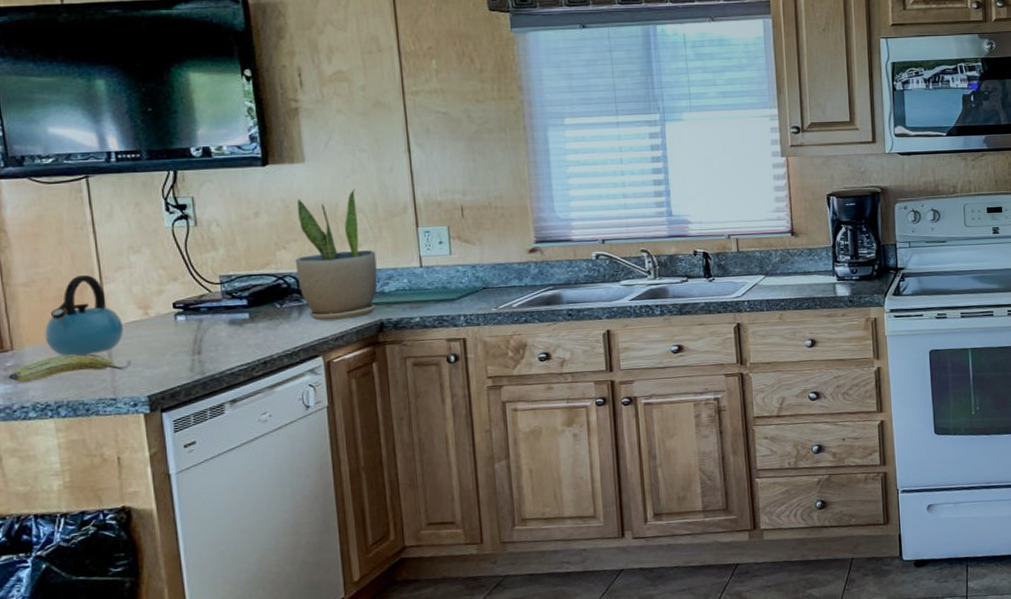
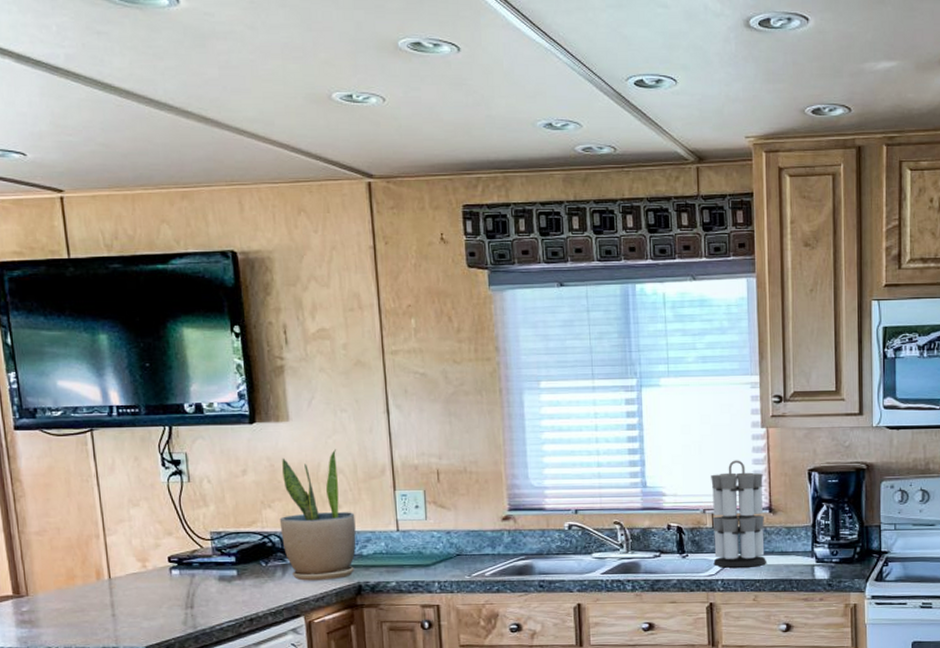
fruit: present [8,353,132,382] -> none [24,602,132,627]
kettle: present [45,275,124,357] -> none [55,527,124,604]
spice rack: none [734,187,790,290] -> present [711,460,766,568]

